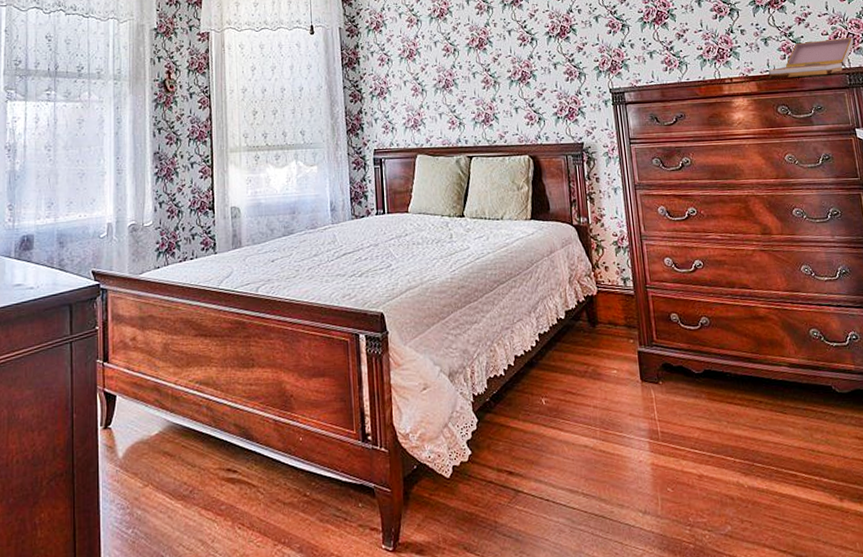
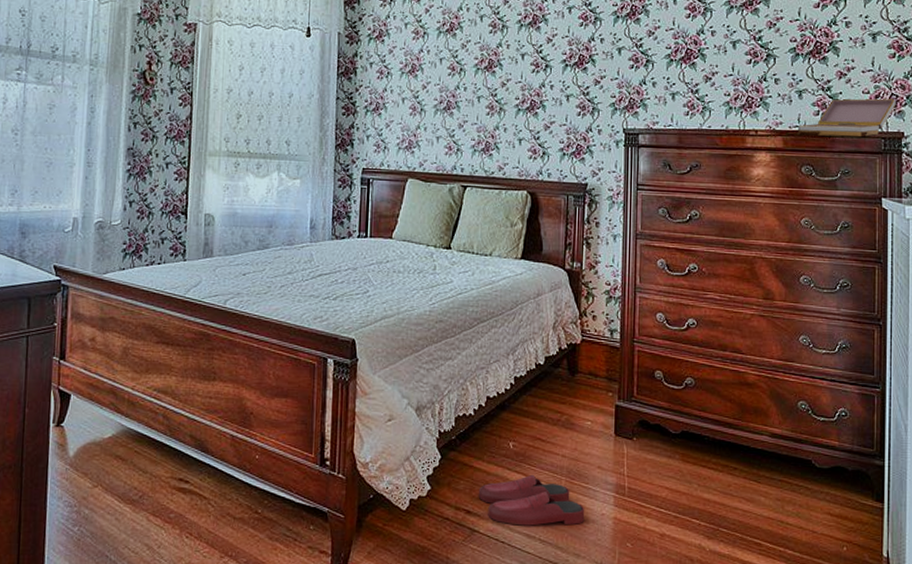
slippers: none [517,428,624,482] -> present [478,474,585,526]

